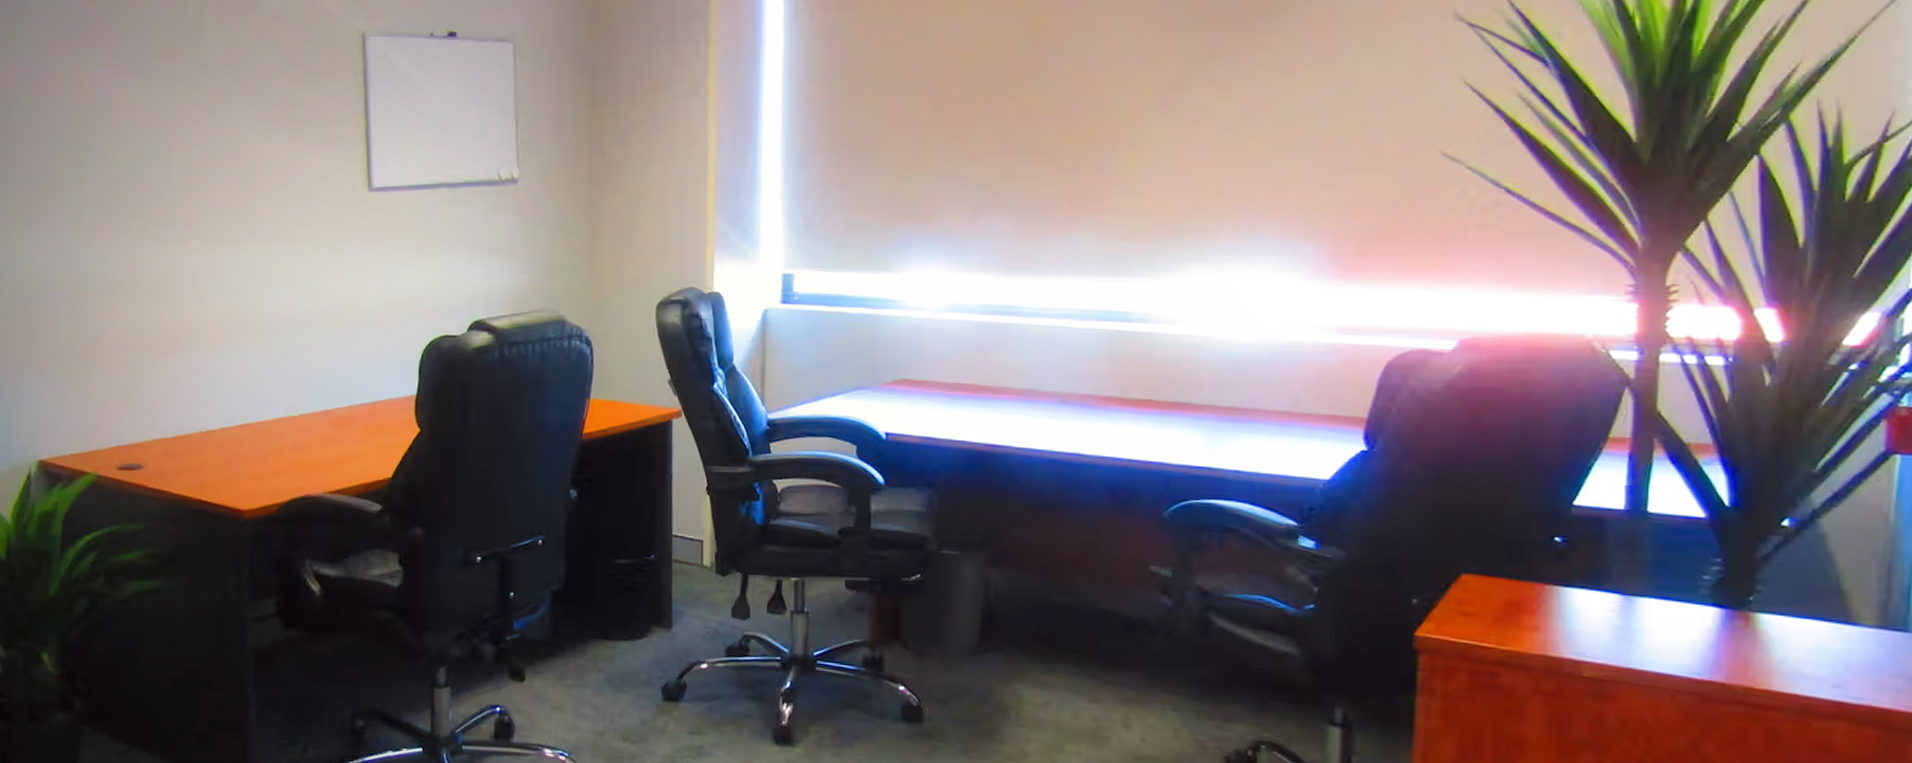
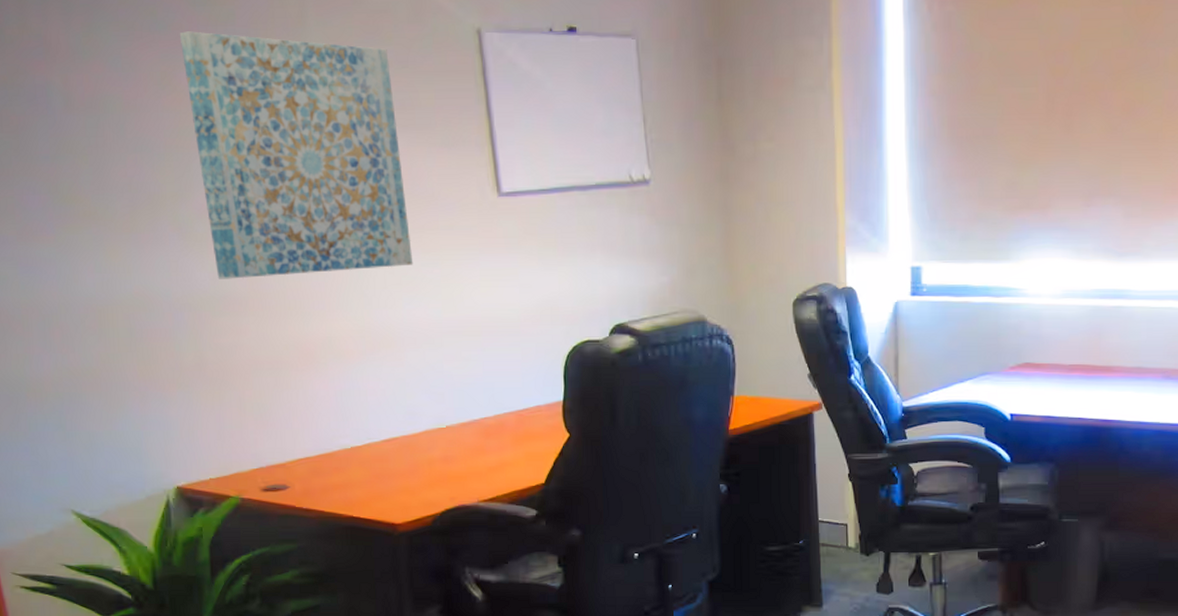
wall art: none [89,33,282,263] -> present [179,31,414,279]

